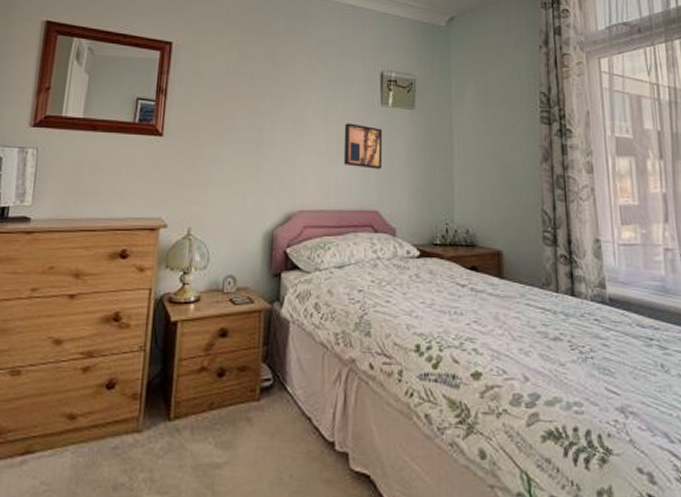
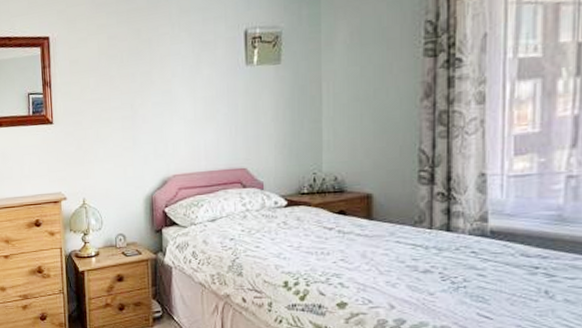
wall art: present [343,123,383,169] -> none [210,87,249,130]

